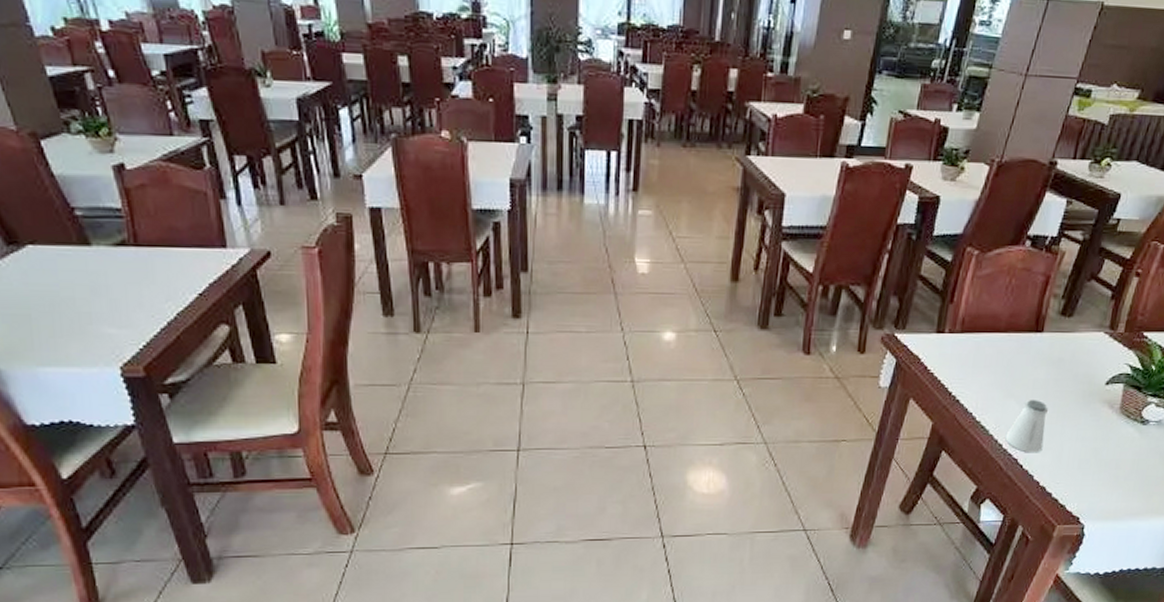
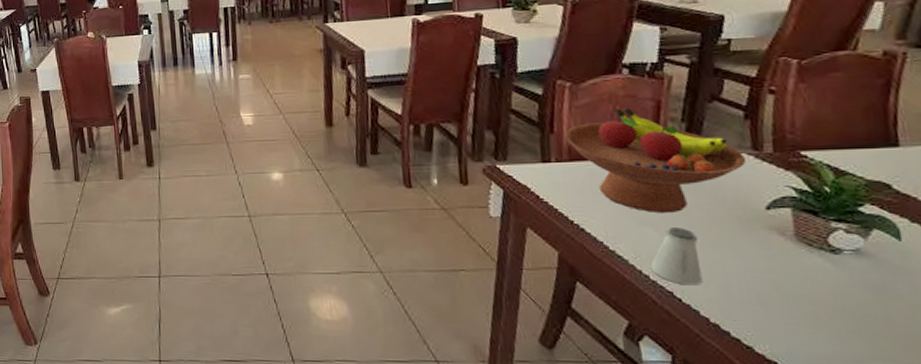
fruit bowl: none [961,280,1103,387] -> present [564,107,747,214]

